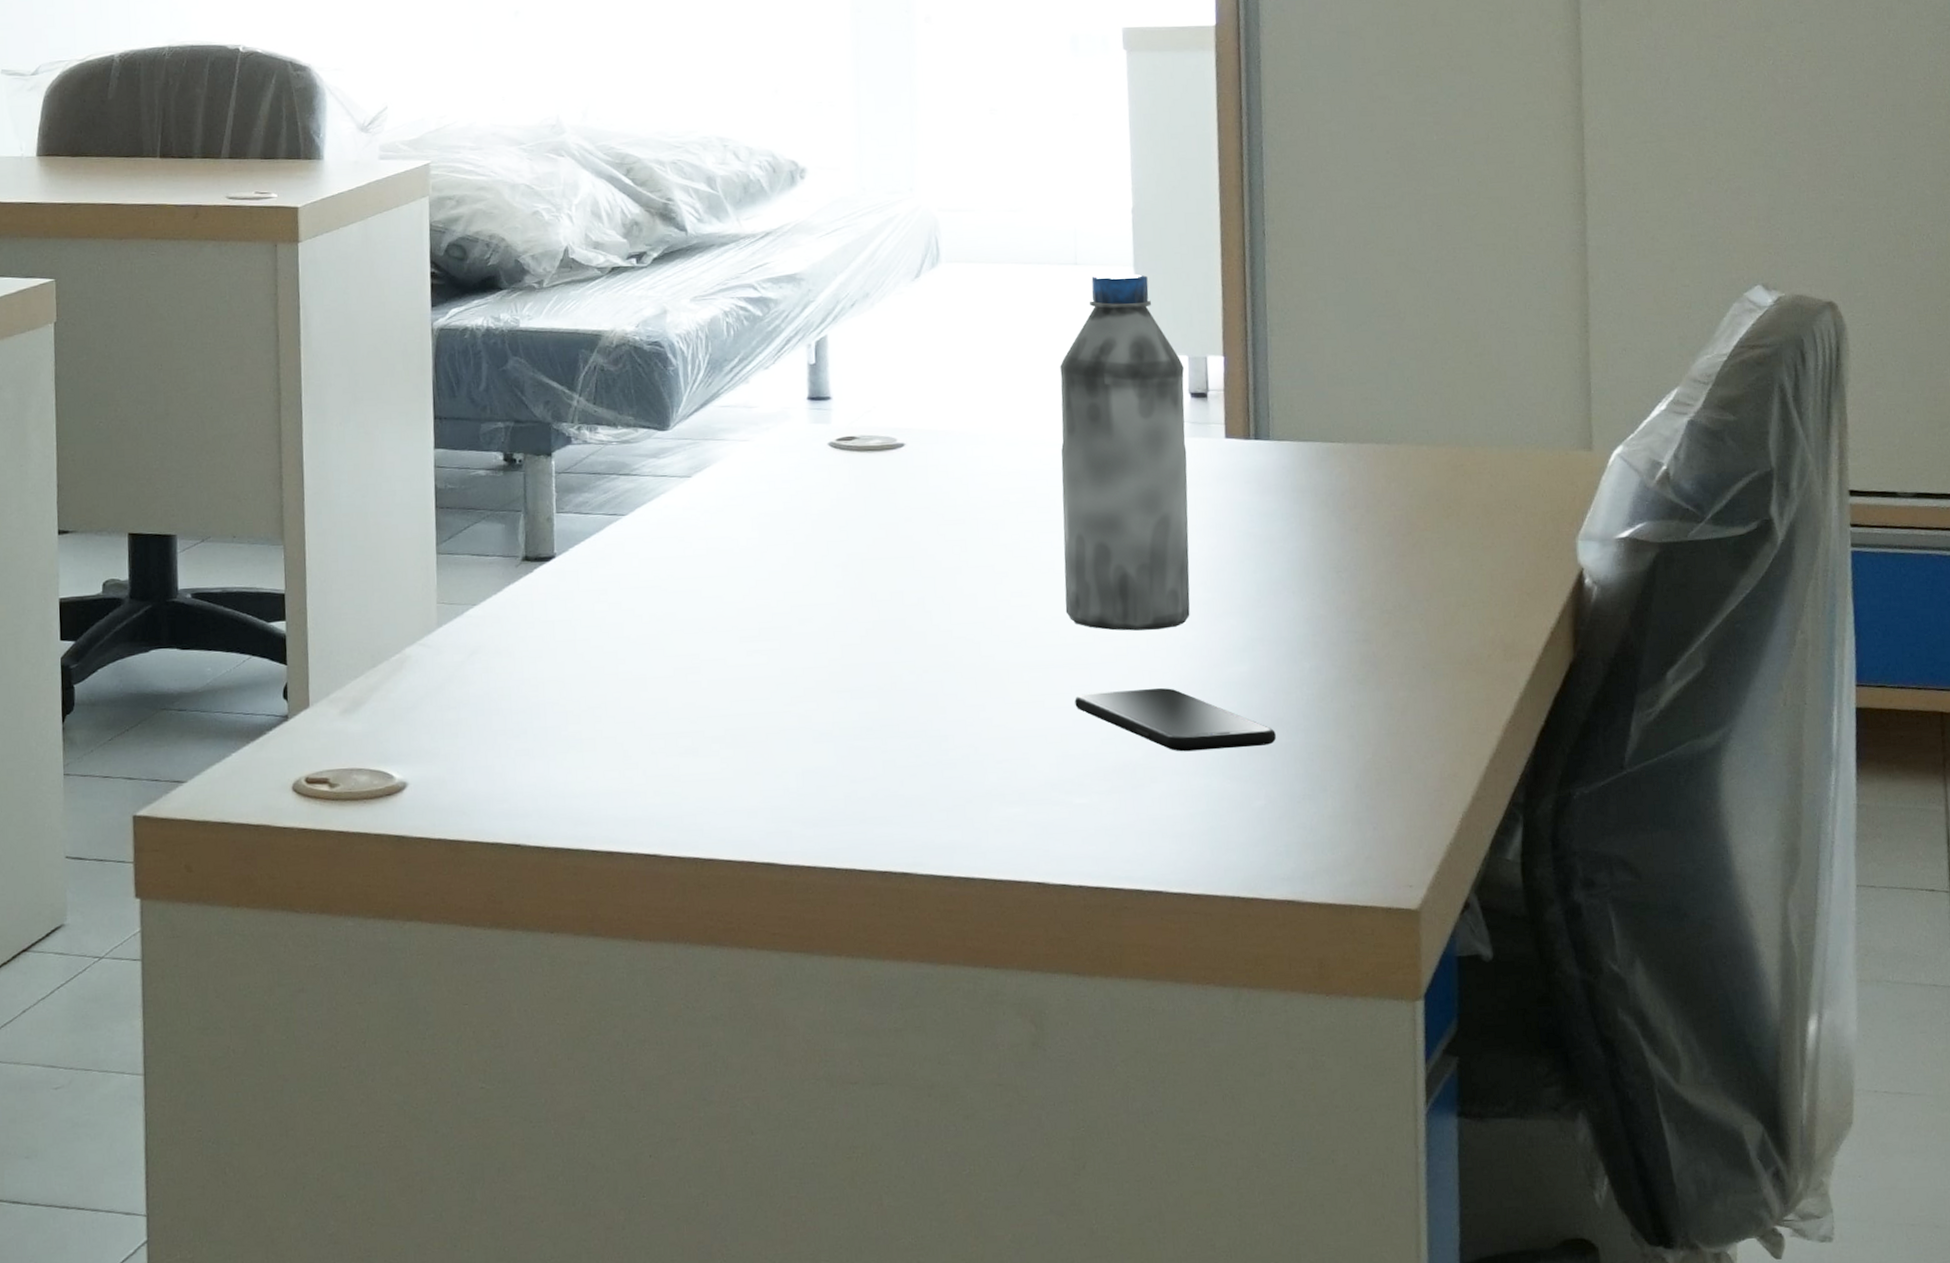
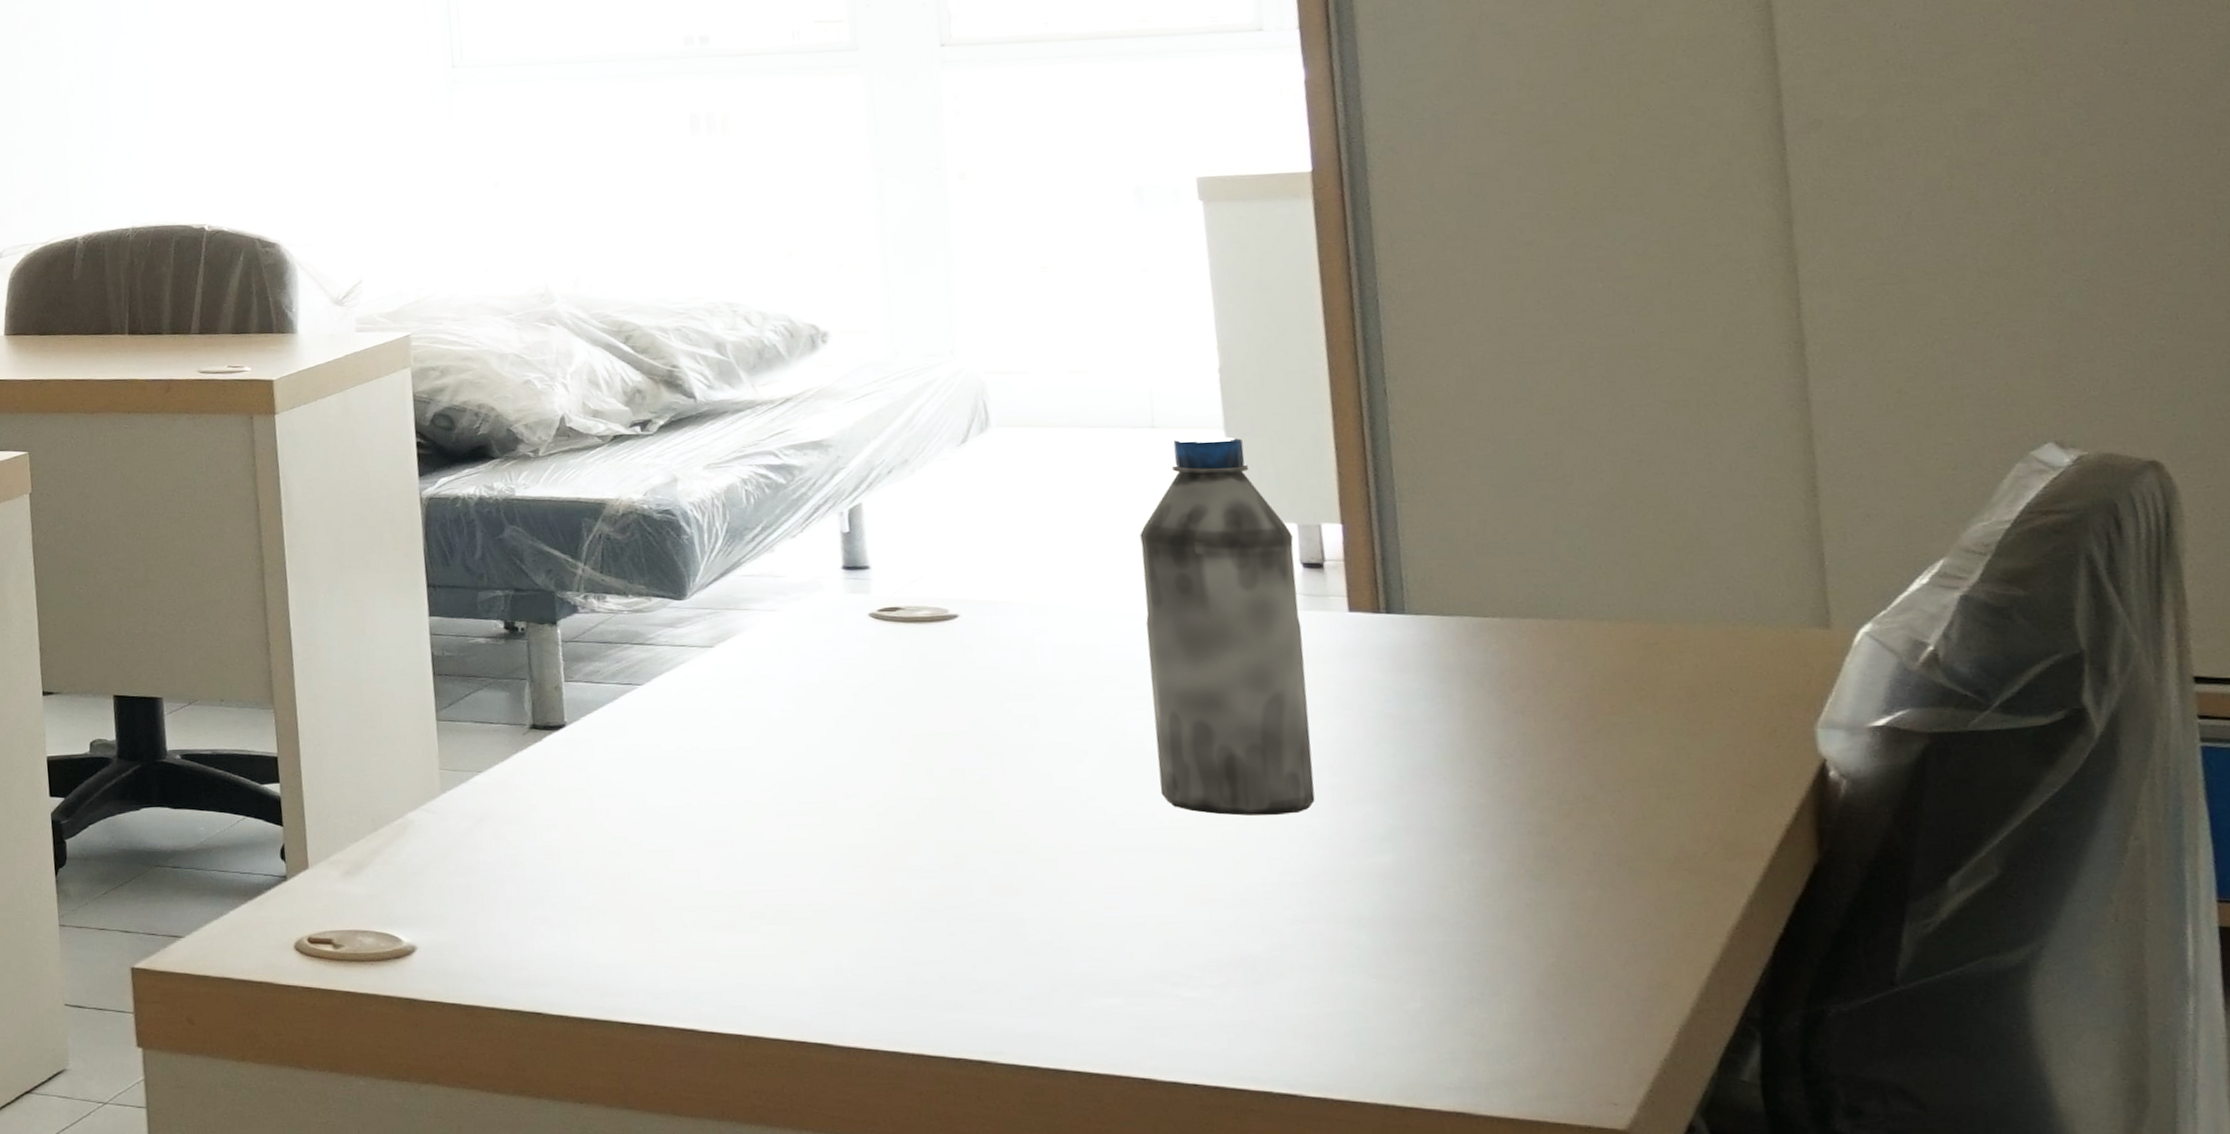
smartphone: present [1075,688,1276,752] -> none [1177,878,1432,947]

